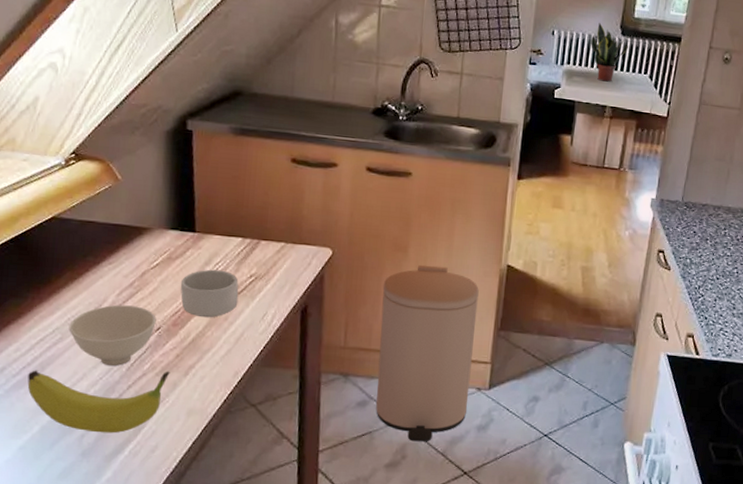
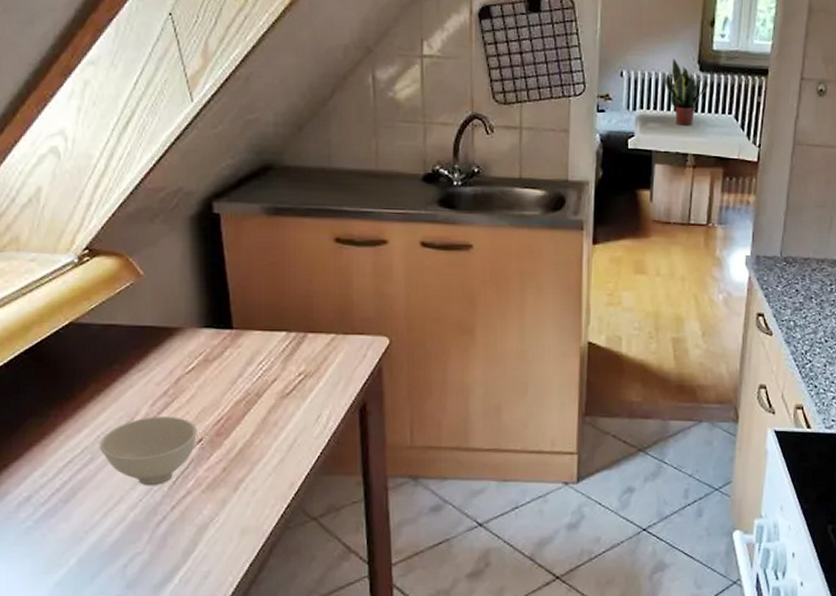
fruit: present [27,370,170,434] -> none [58,487,218,561]
mug: present [180,269,239,318] -> none [220,369,288,425]
pedal bin: present [376,264,479,442] -> none [449,348,558,547]

